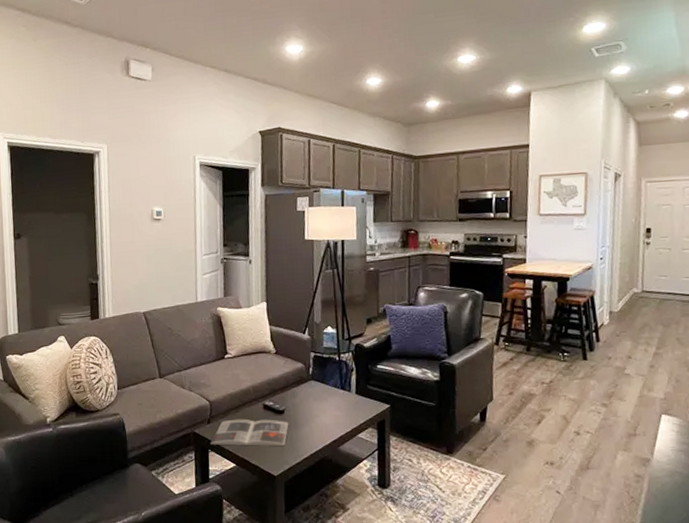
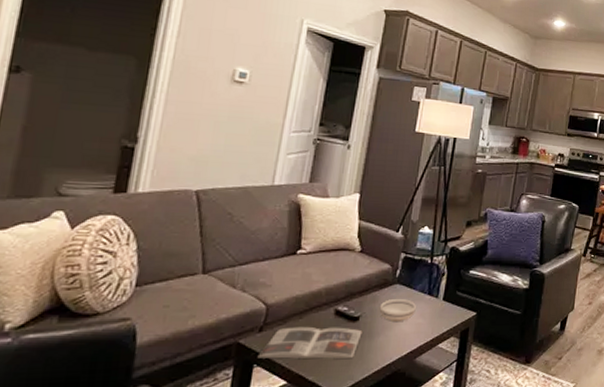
bowl: none [299,394,332,415] -> present [379,299,416,323]

